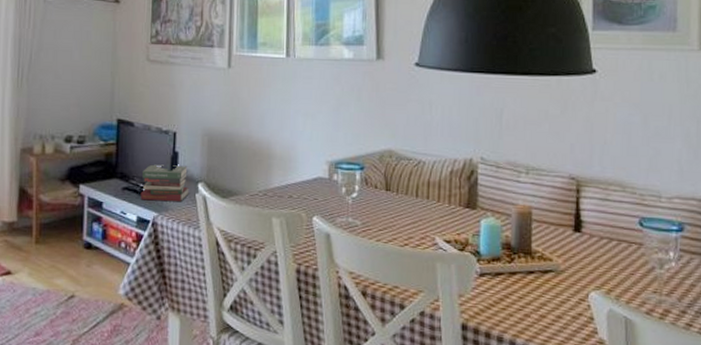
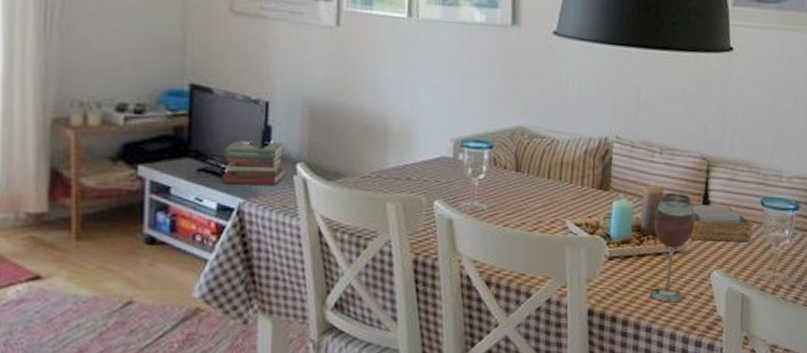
wineglass: none [523,211,568,322] -> present [650,192,696,303]
napkin holder: none [563,224,632,264] -> present [690,204,753,242]

